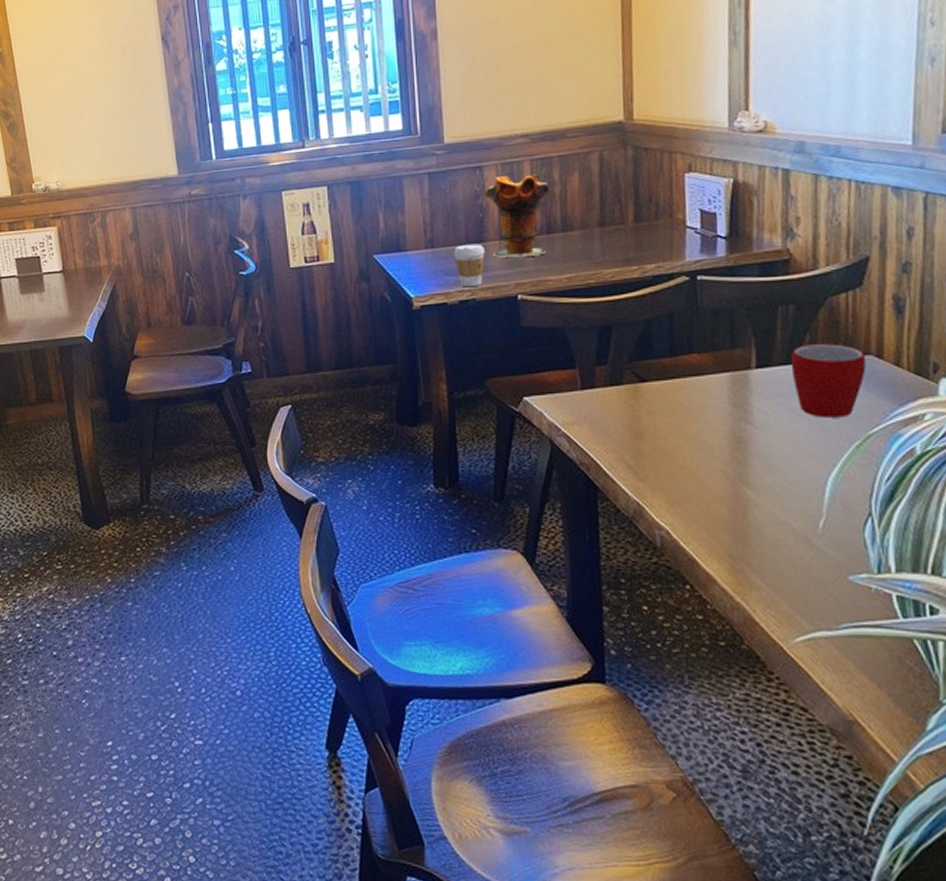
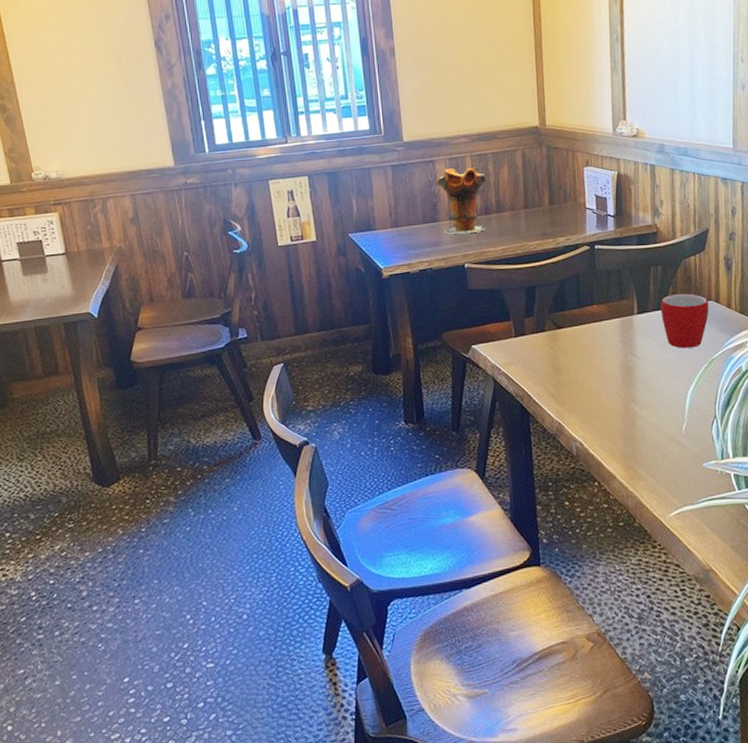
coffee cup: present [453,244,485,288] -> none [413,223,439,259]

